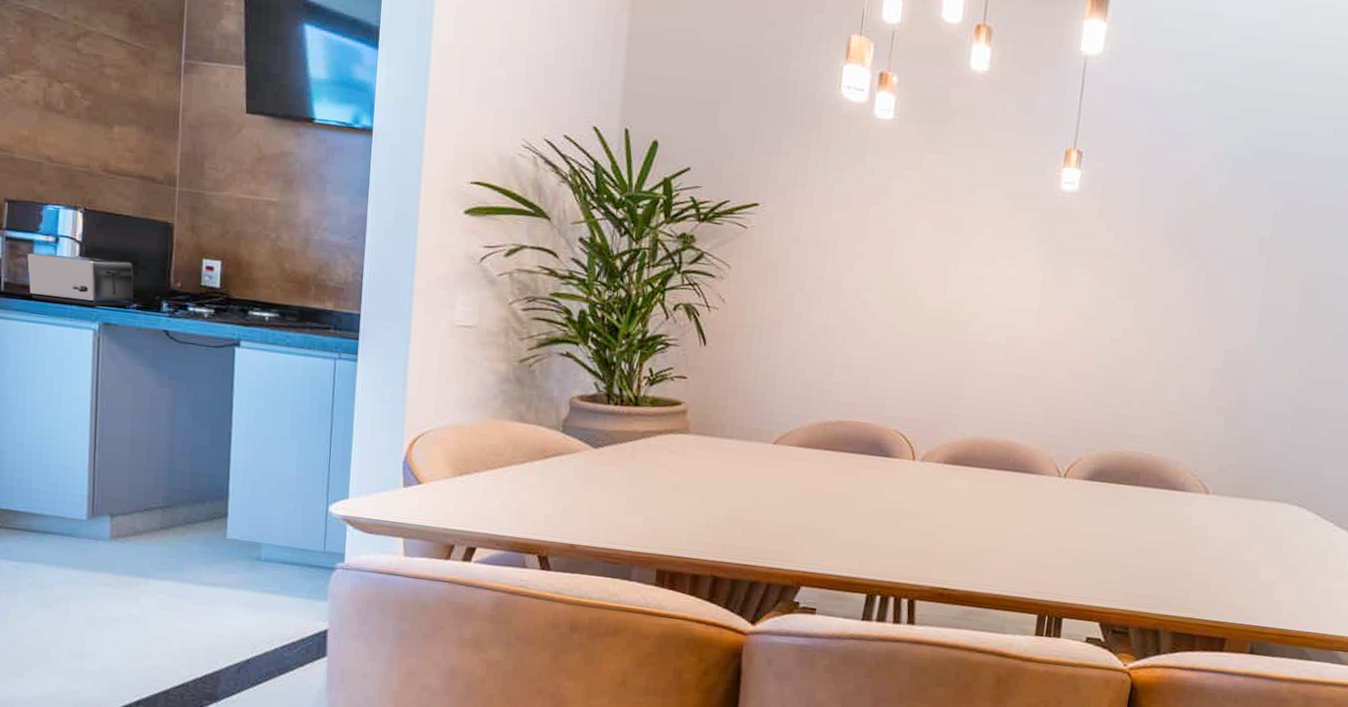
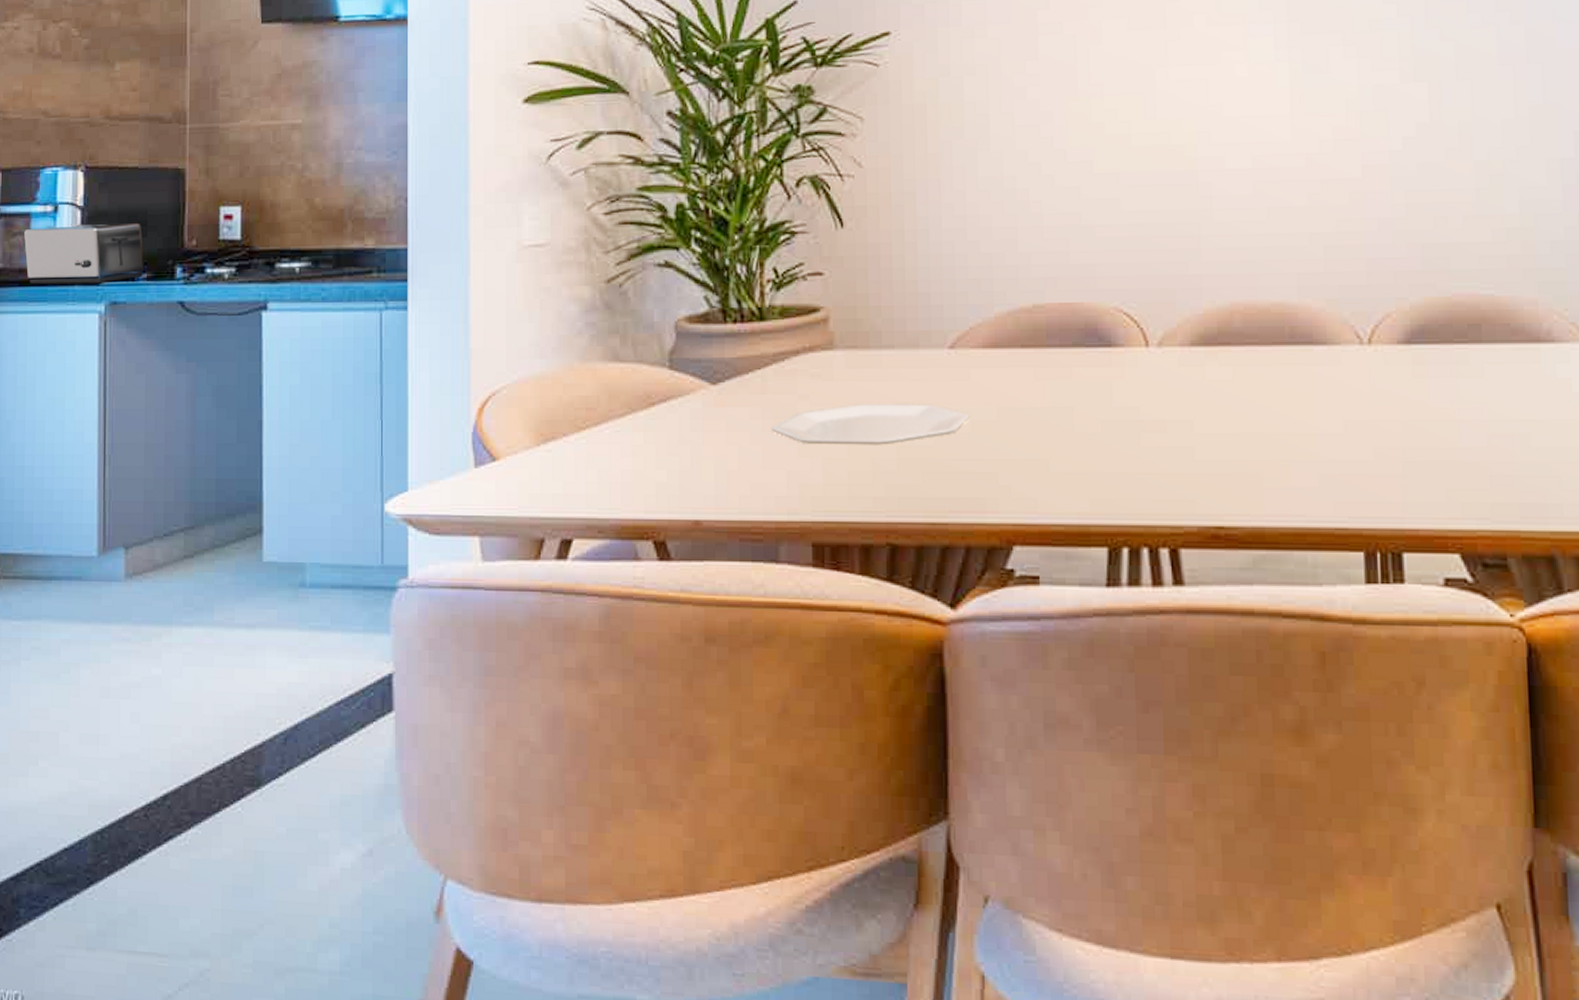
plate: none [636,475,782,507] -> present [772,404,970,445]

